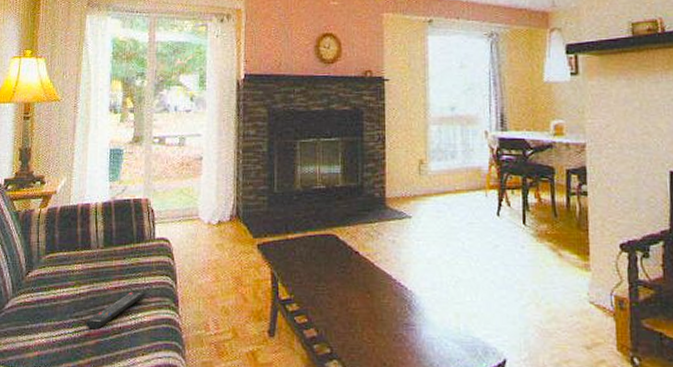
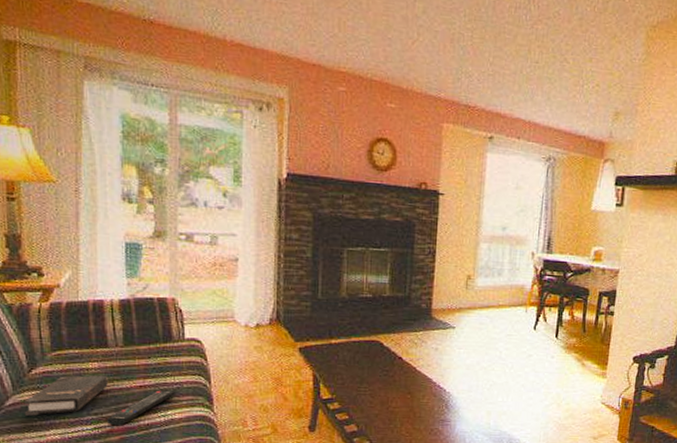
hardback book: none [19,277,89,319] -> present [23,375,108,416]

